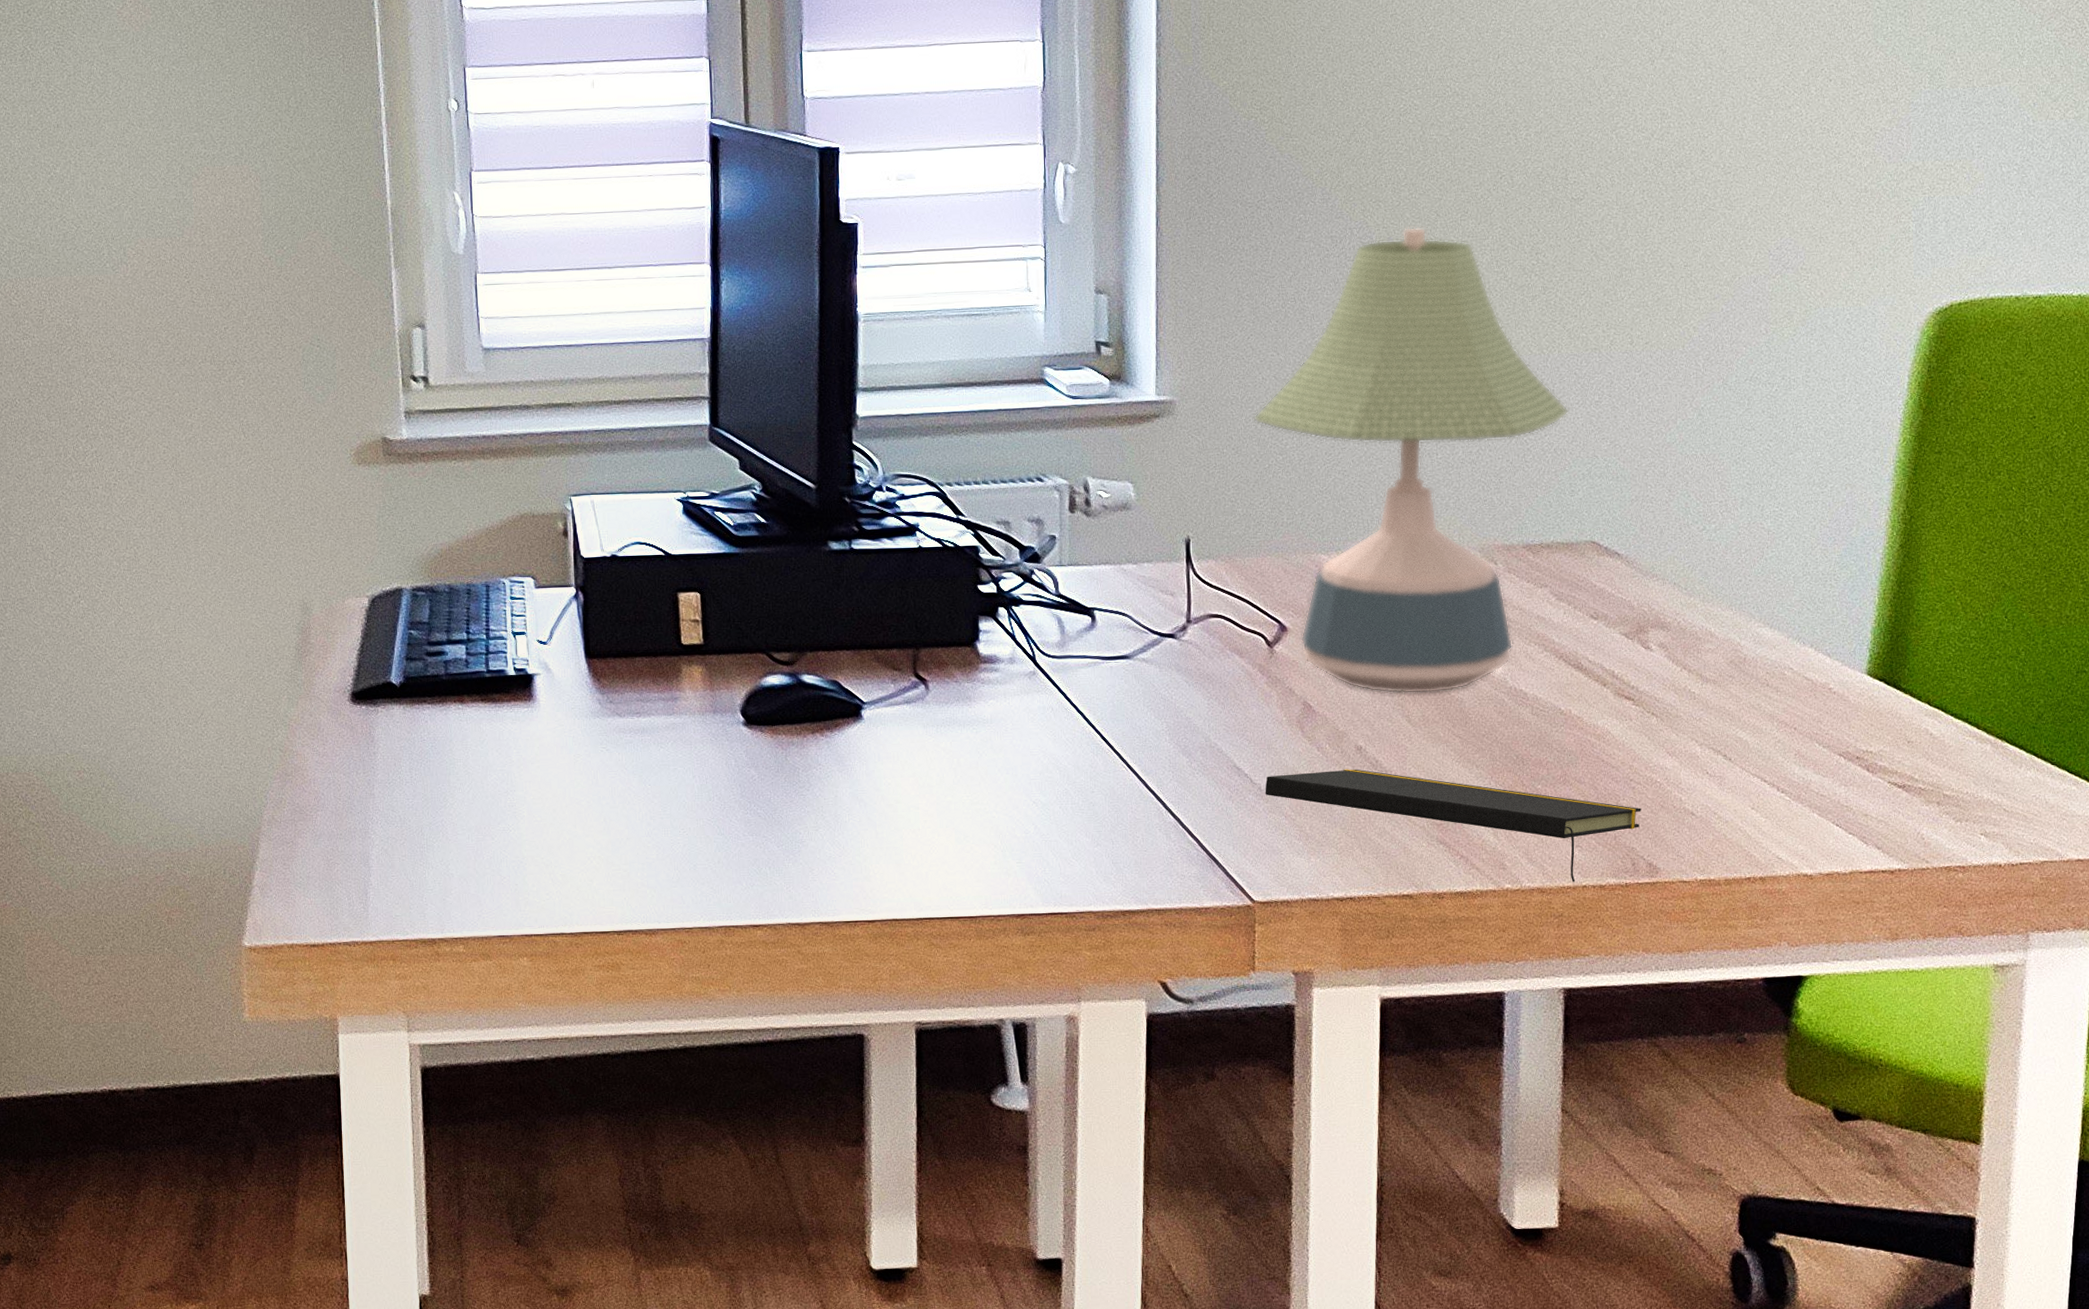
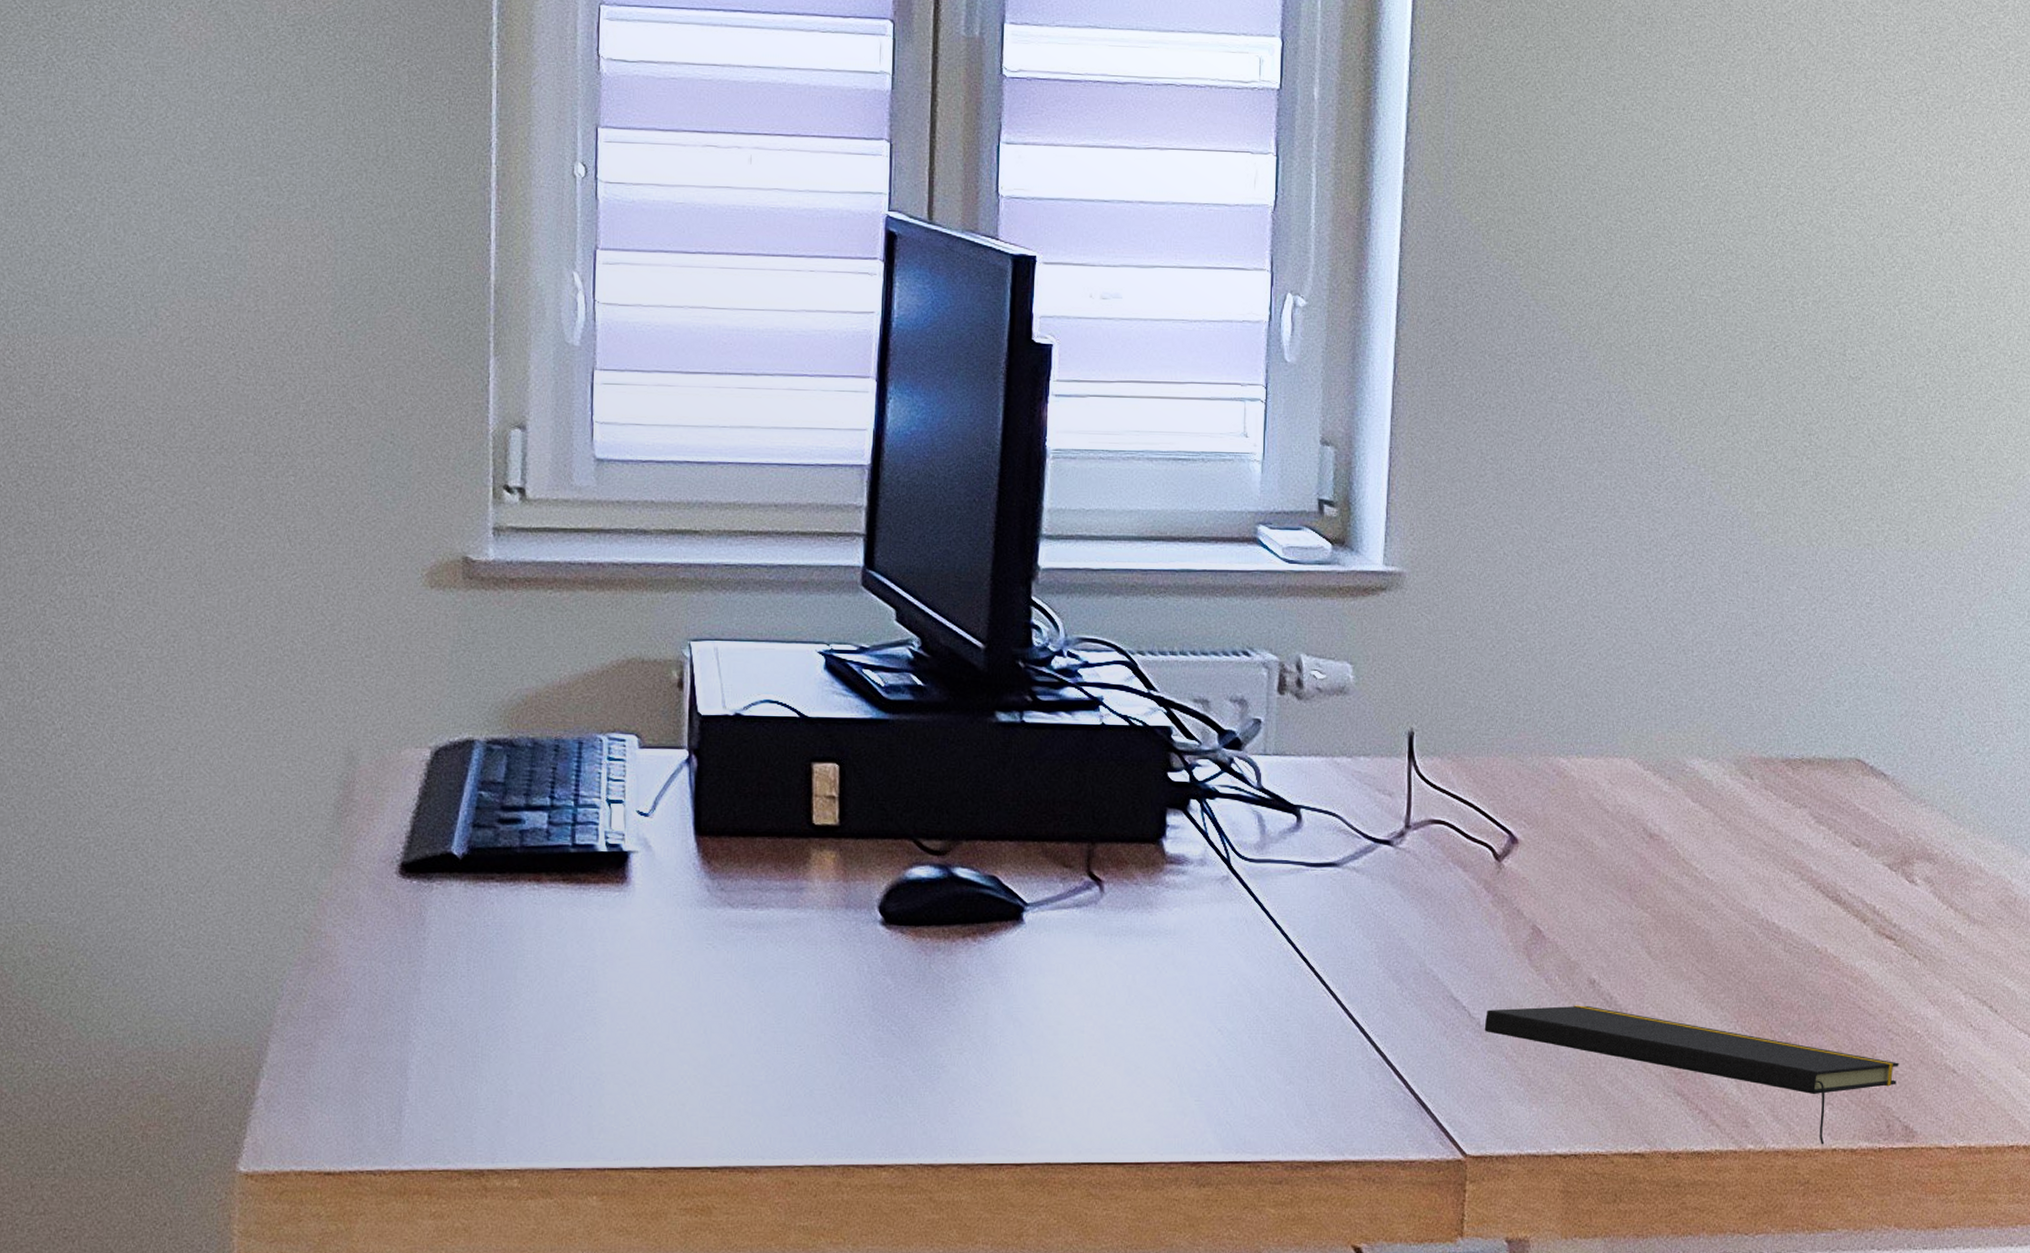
desk lamp: present [1254,226,1570,694] -> none [1492,395,1838,922]

